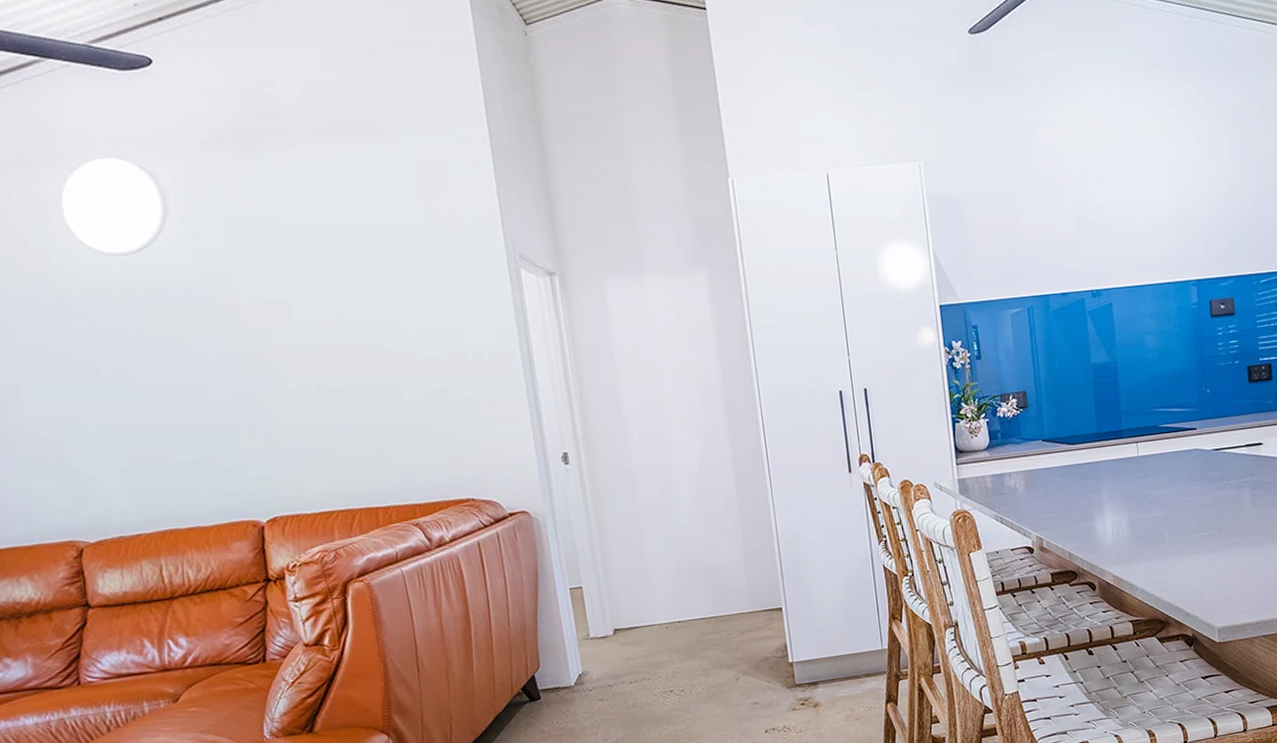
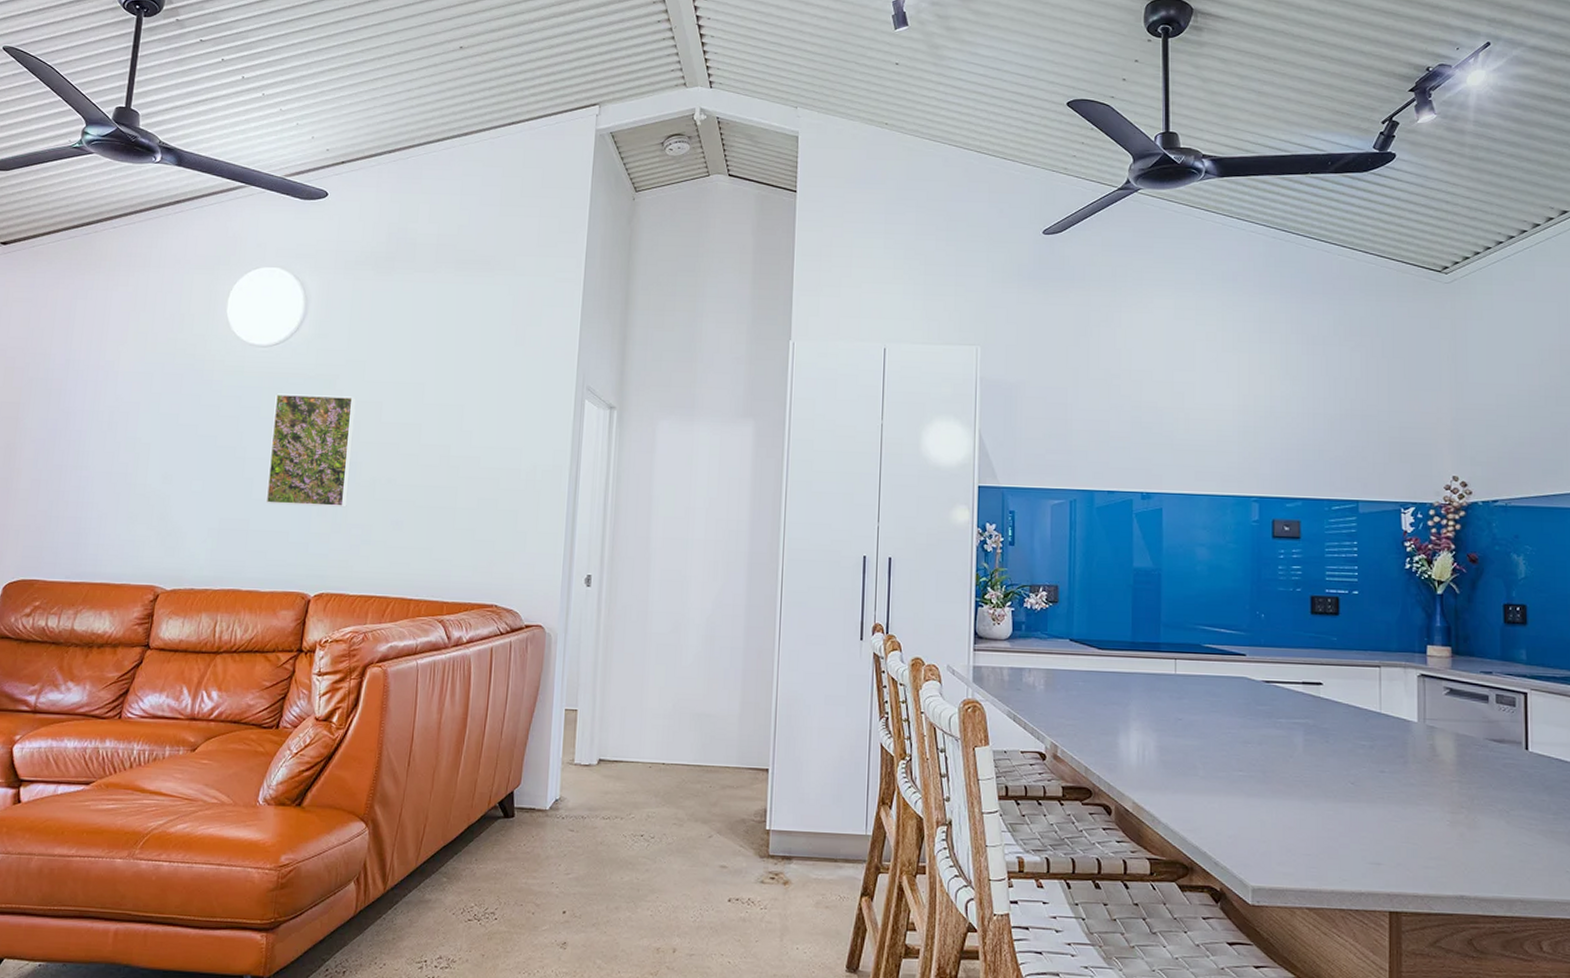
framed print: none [156,299,278,432] -> present [265,393,356,508]

